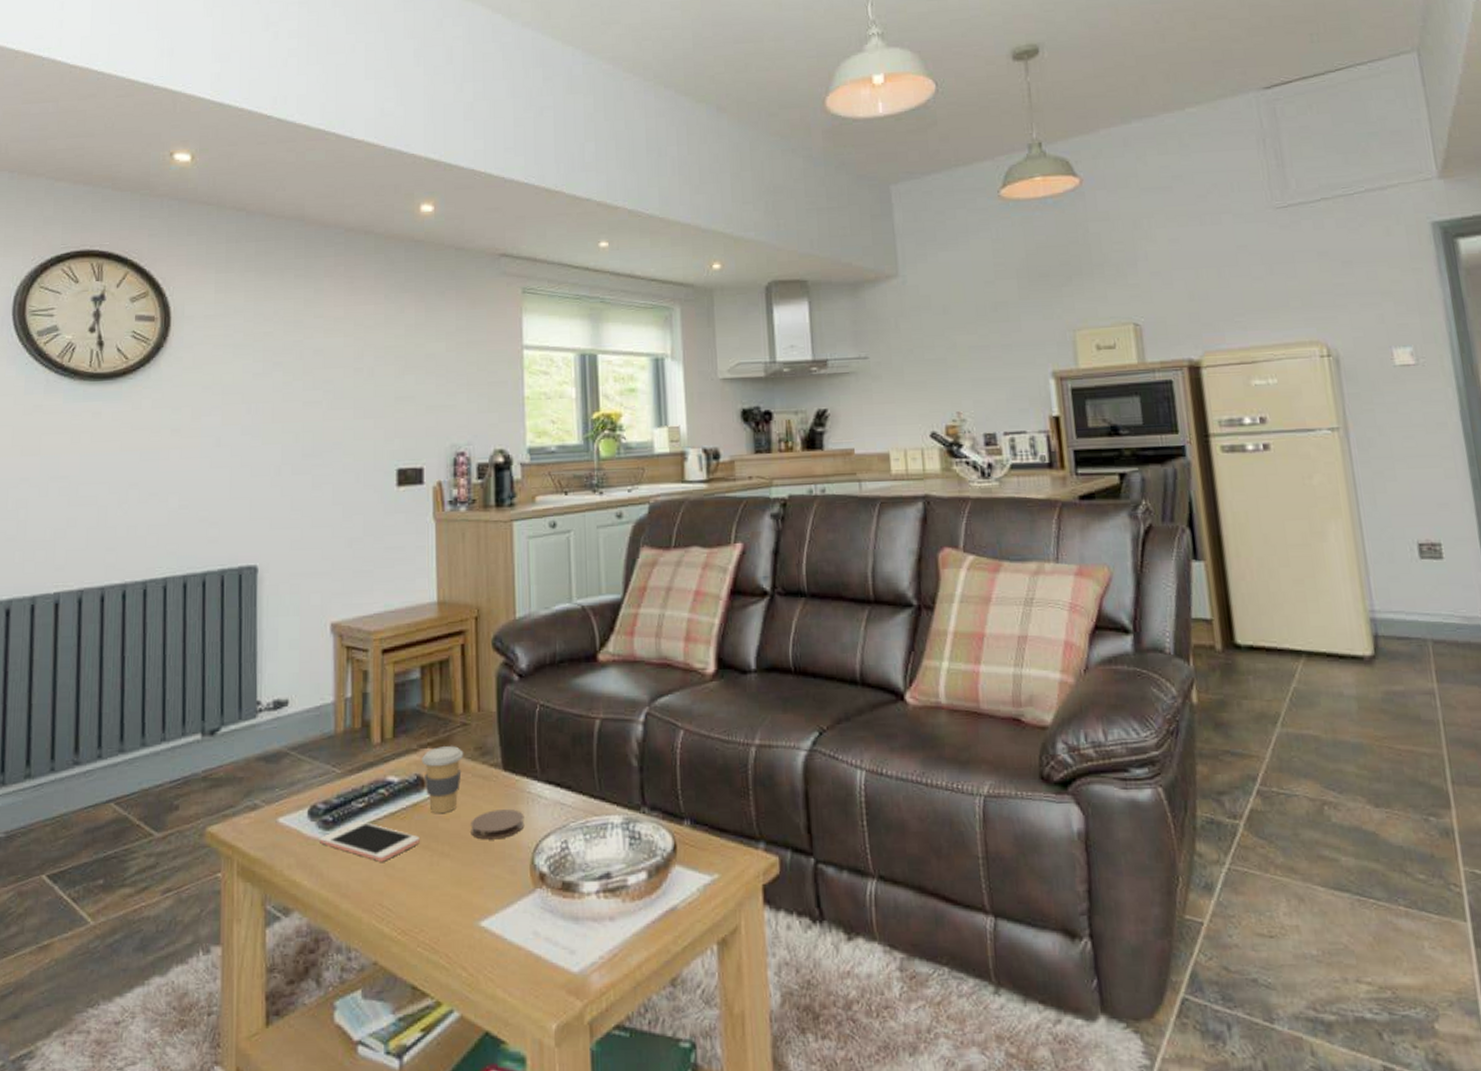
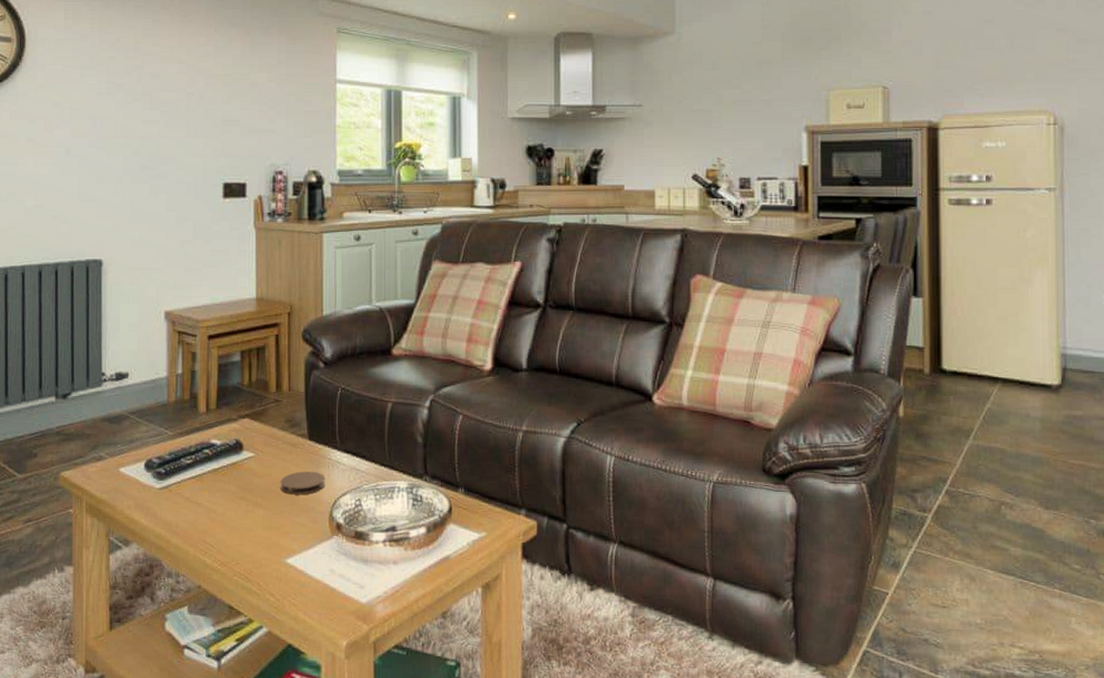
cell phone: present [320,820,420,862] -> none [154,474,237,508]
coffee cup: present [422,746,464,814] -> none [240,418,276,472]

